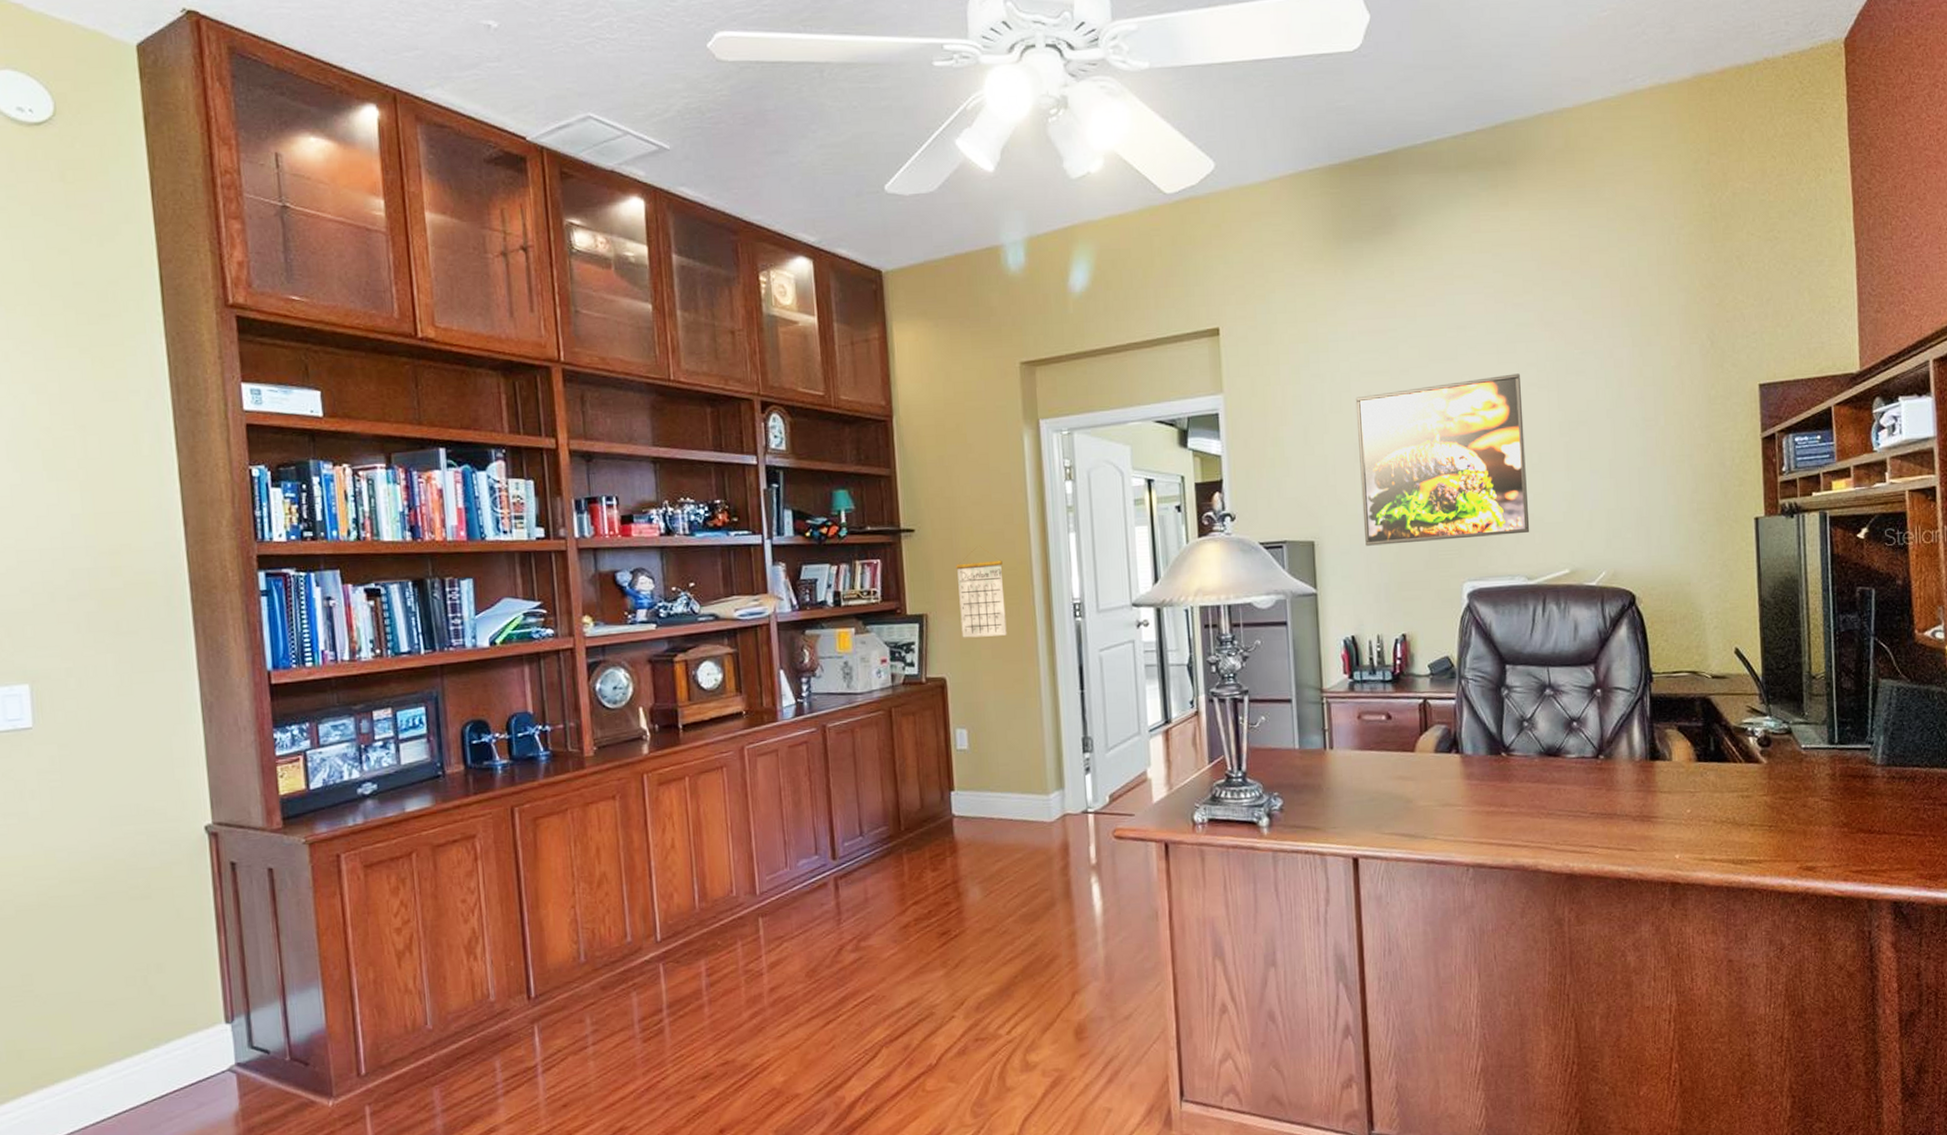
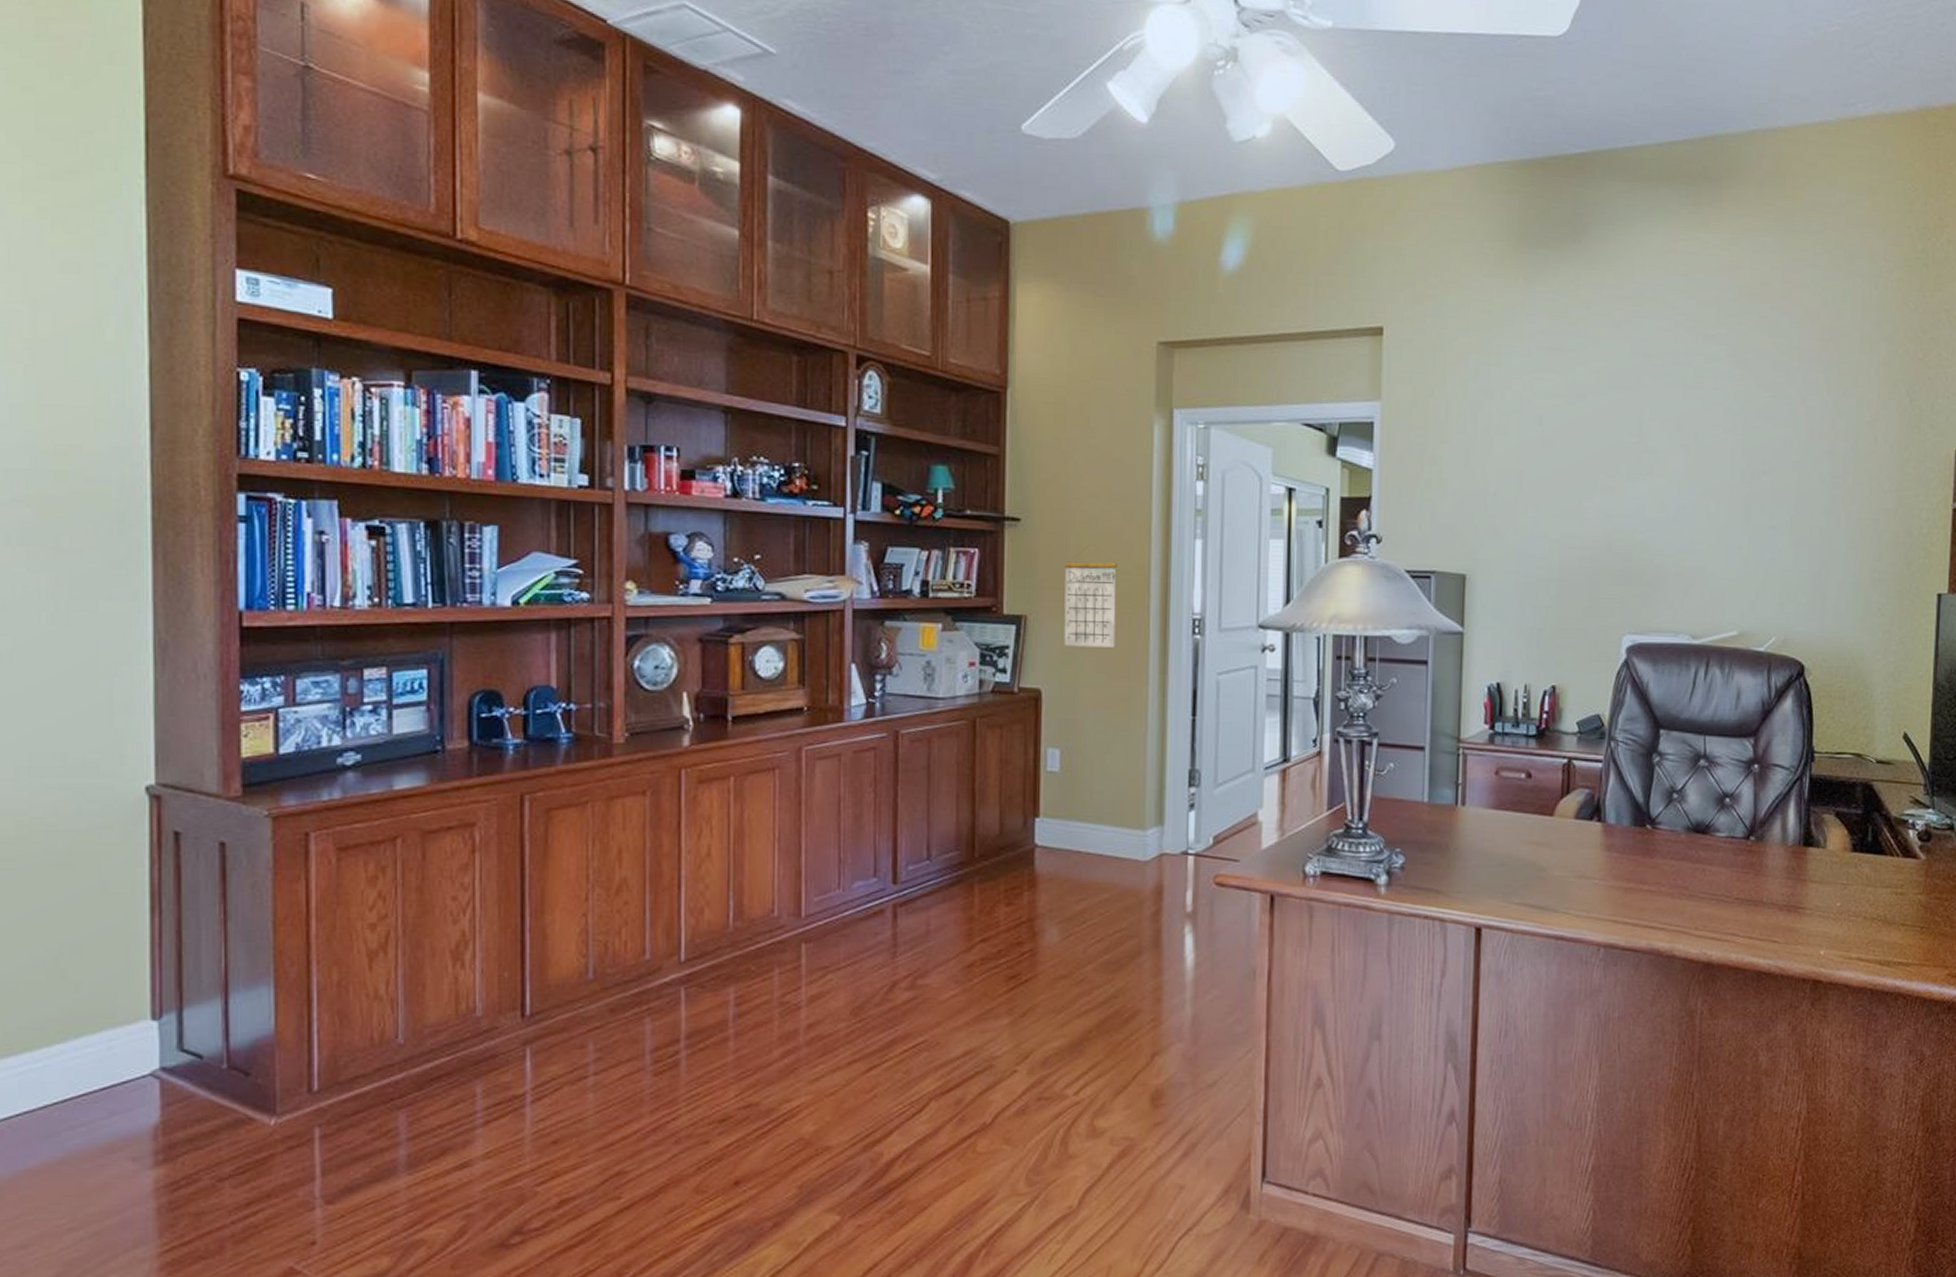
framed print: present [1355,373,1530,546] -> none [1521,411,1705,588]

